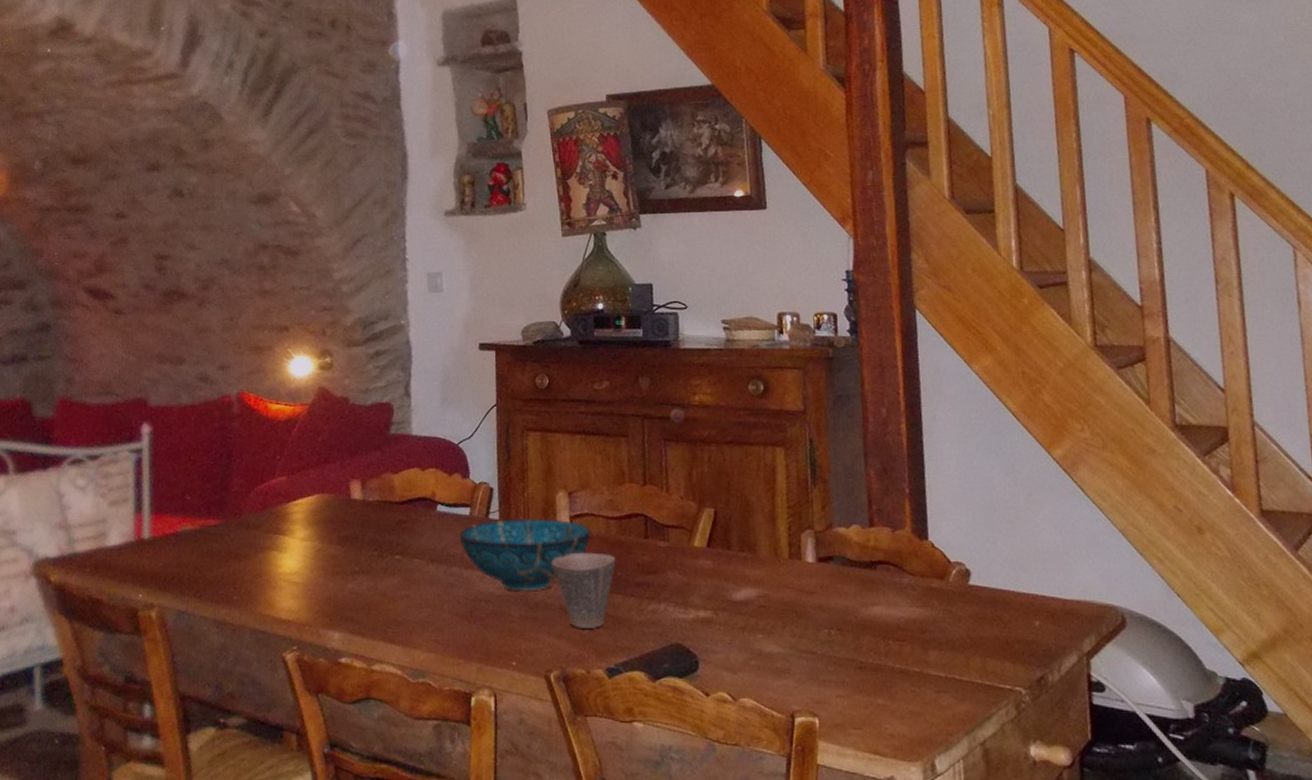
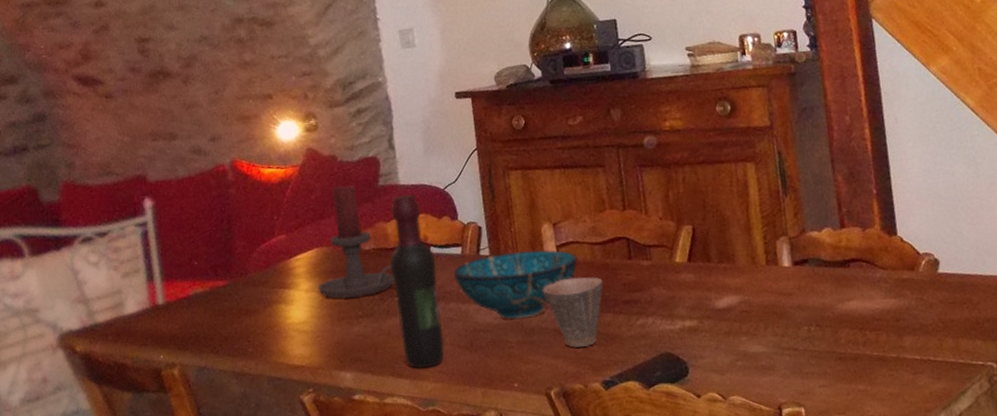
candle holder: none [315,428,397,552] -> present [318,184,395,299]
wine bottle: none [394,445,443,636] -> present [389,193,445,369]

